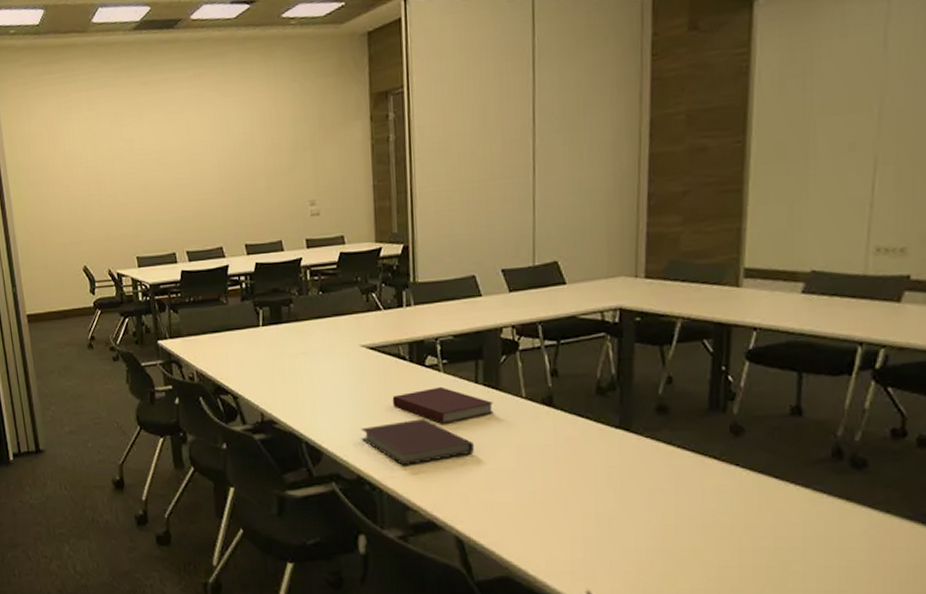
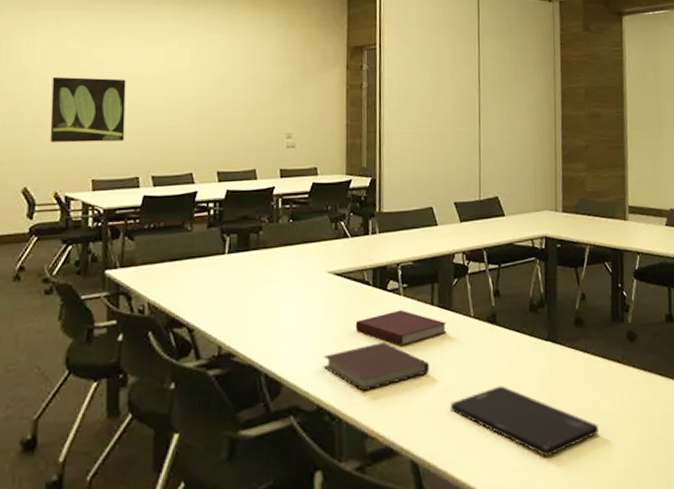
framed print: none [92,155,159,223] -> present [49,76,126,143]
smartphone: none [498,473,682,550] -> present [451,385,598,456]

